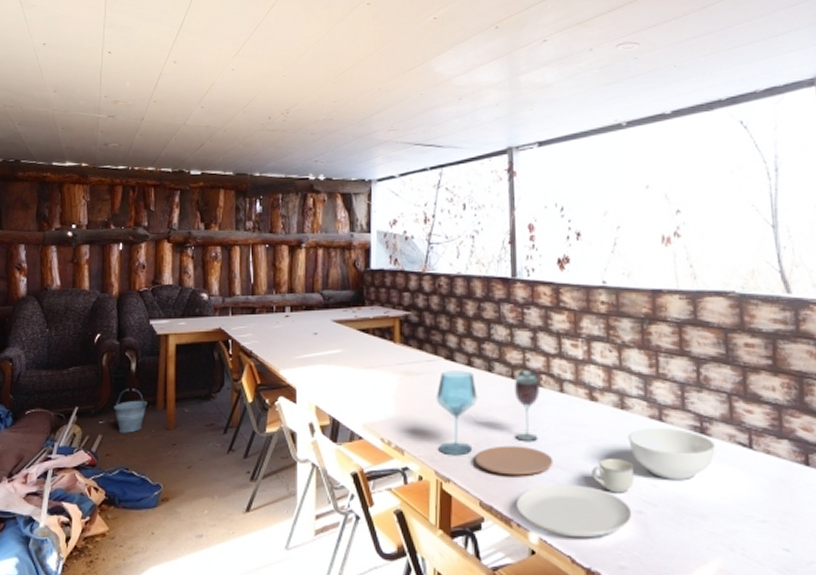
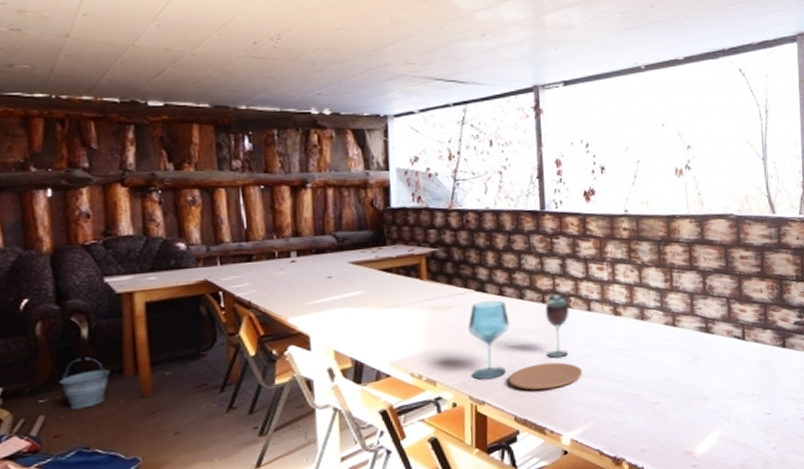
plate: present [516,484,632,538] -> none [549,388,651,434]
cup: present [592,457,635,493] -> none [616,361,653,391]
bowl: present [628,427,715,481] -> none [647,331,717,374]

